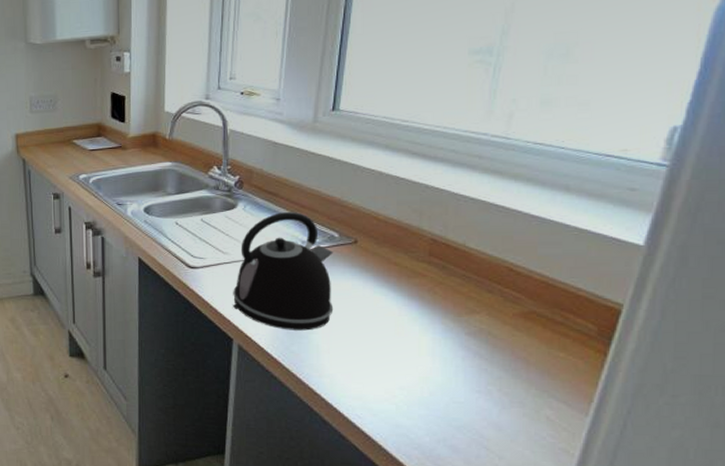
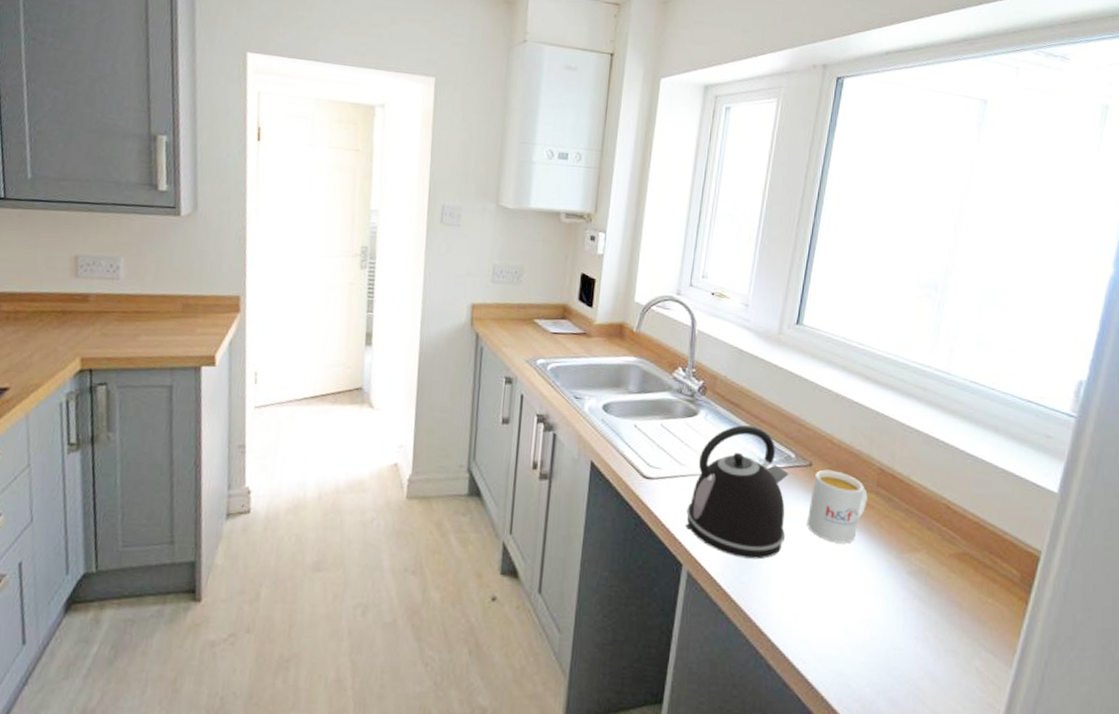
mug: none [354,245,419,311] -> present [806,469,868,544]

